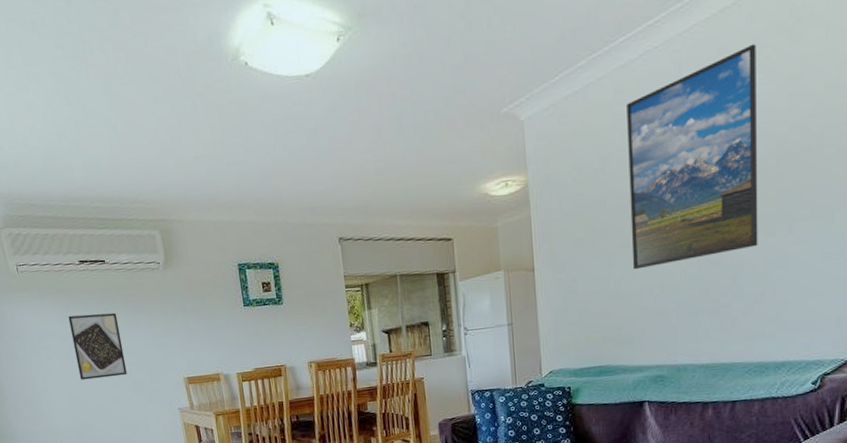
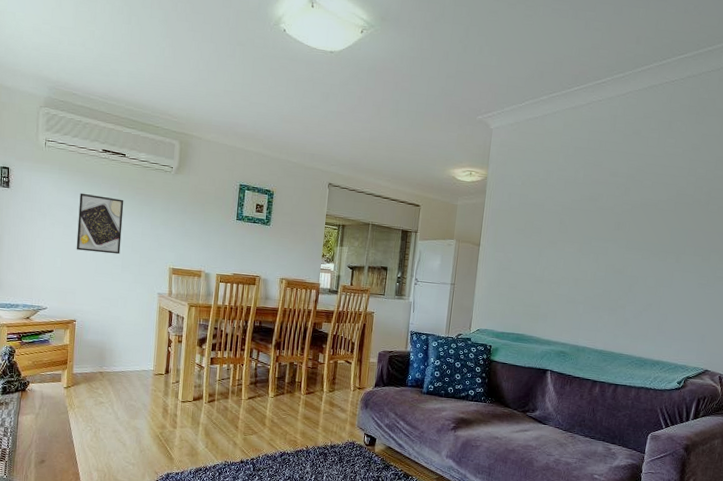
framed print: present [626,44,758,270] -> none [556,116,672,267]

